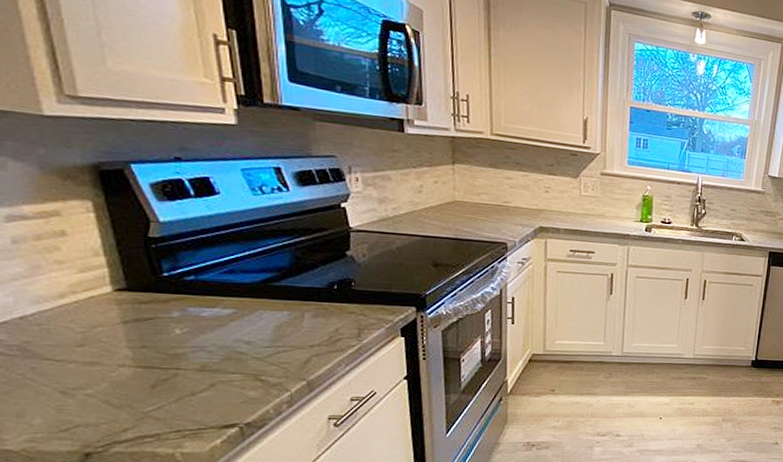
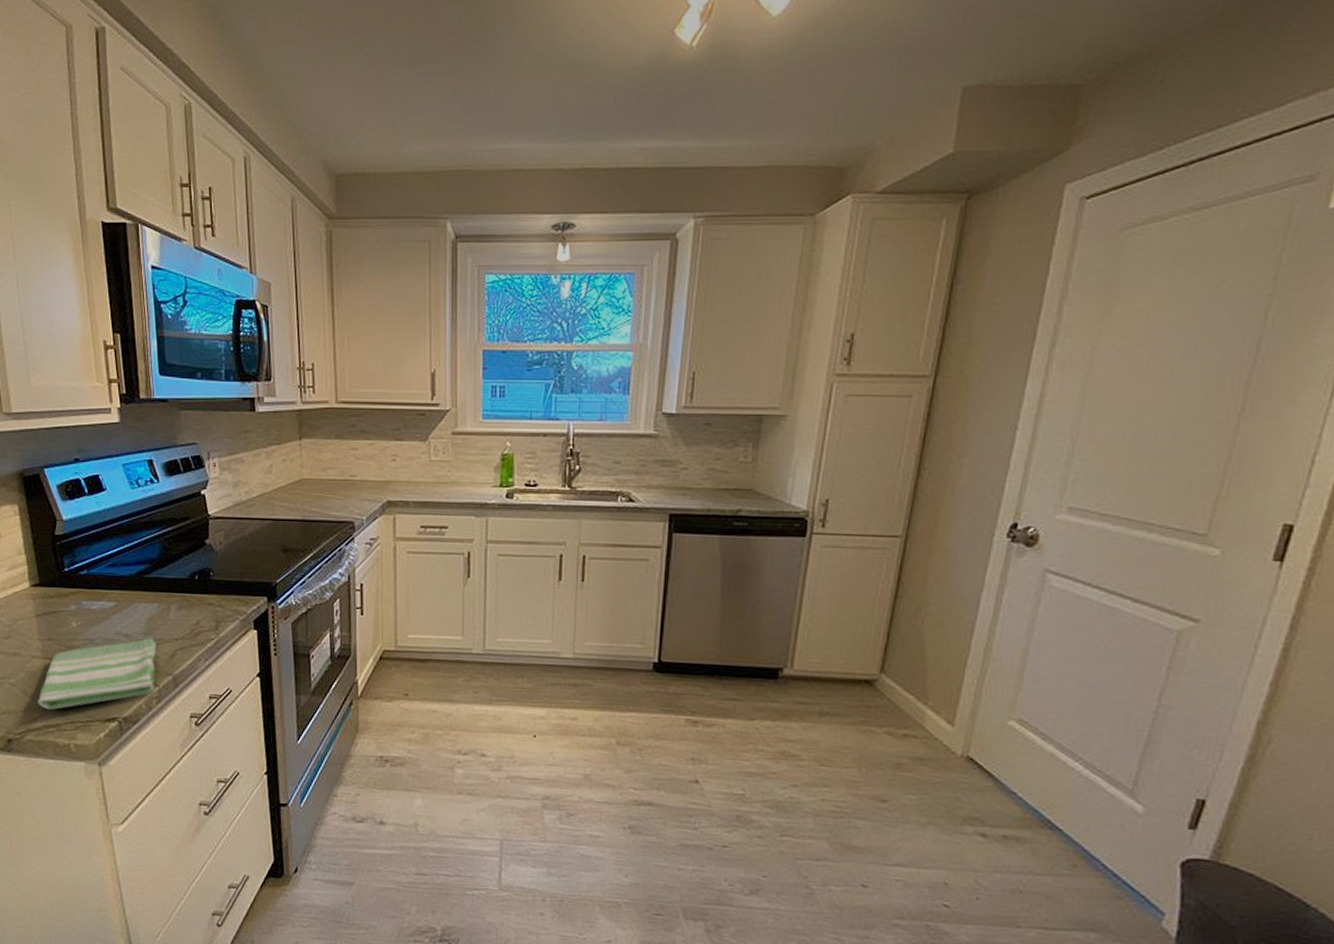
dish towel: none [128,344,288,419] -> present [38,637,157,710]

